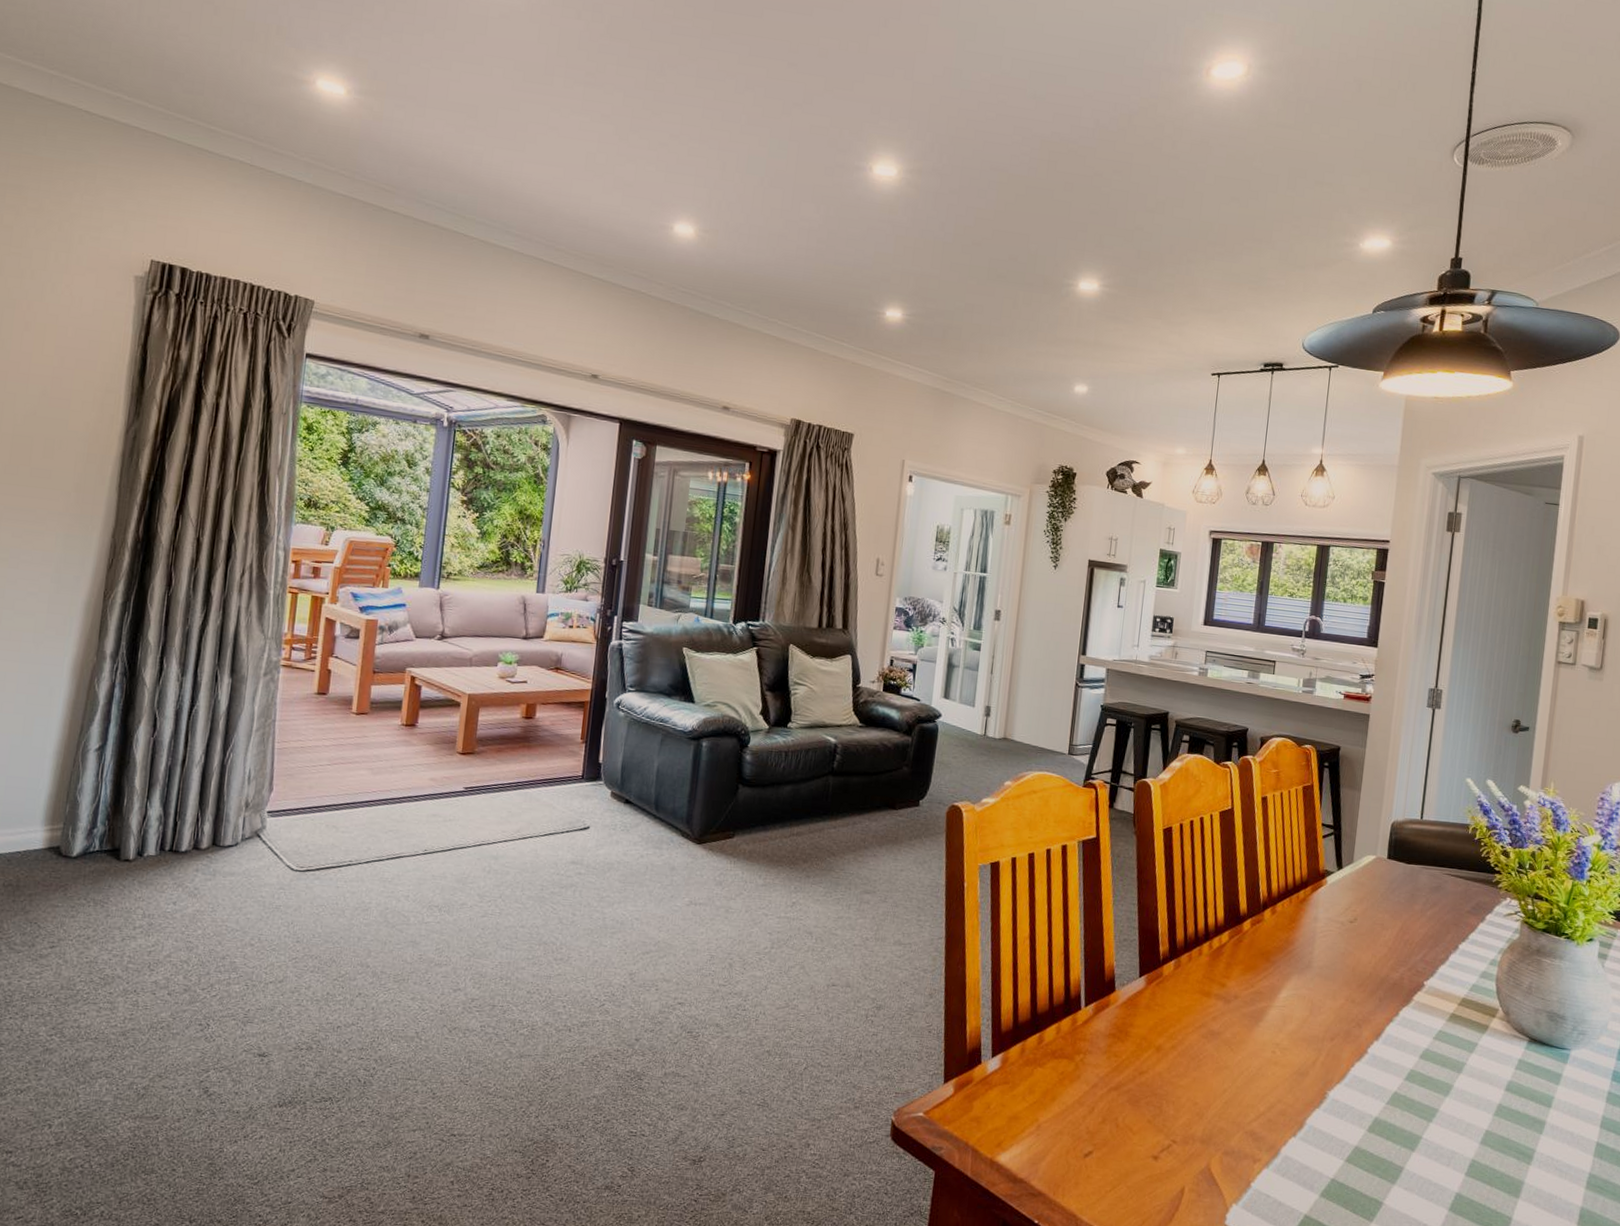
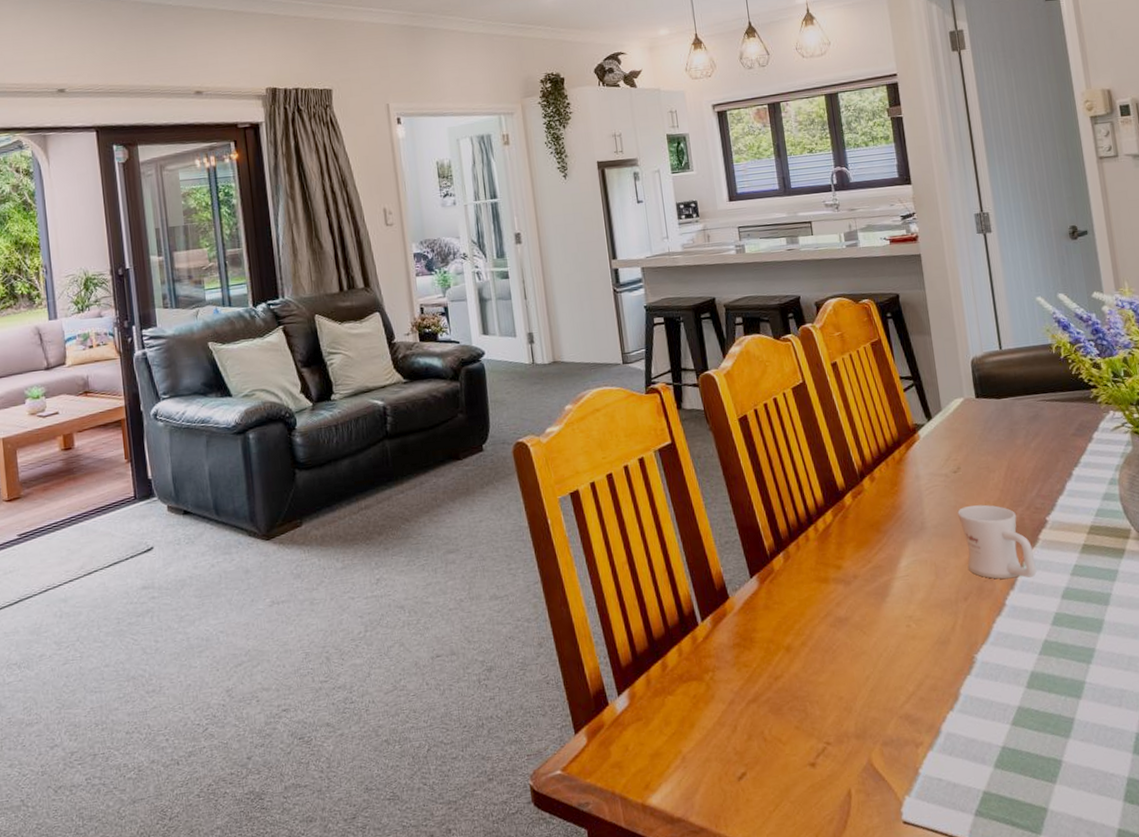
mug: none [1341,955,1405,1034] -> present [957,504,1037,579]

